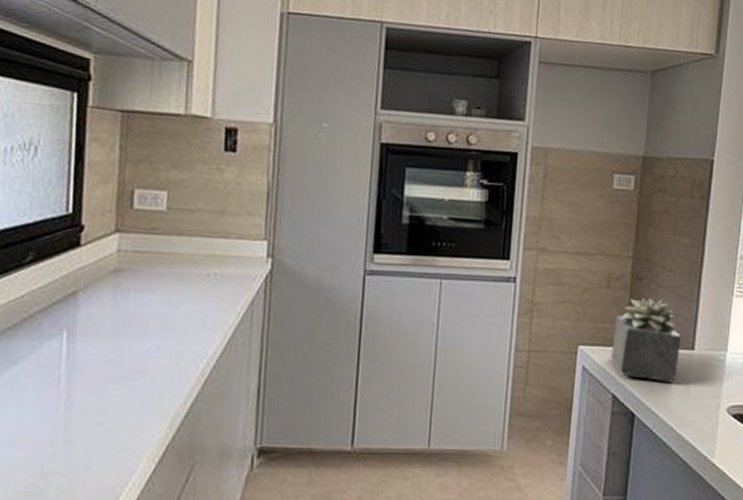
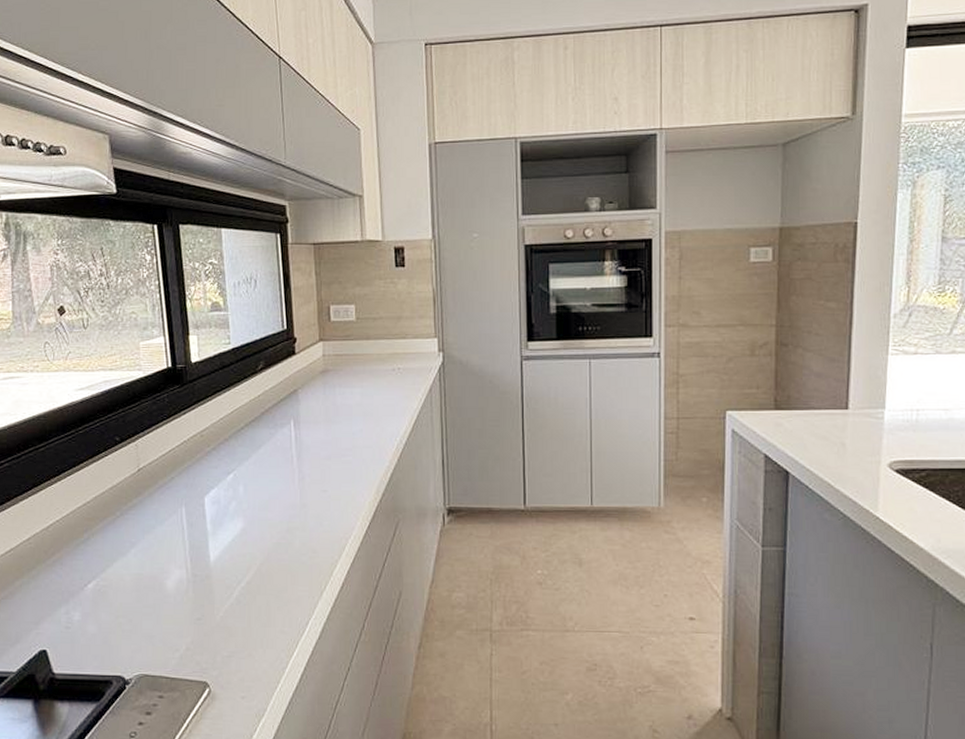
succulent plant: present [610,298,682,382] -> none [759,363,834,441]

